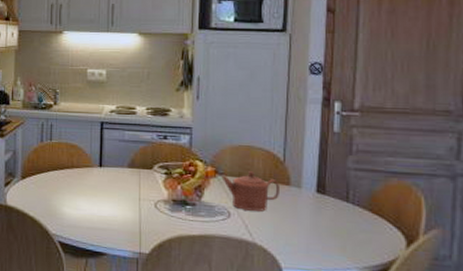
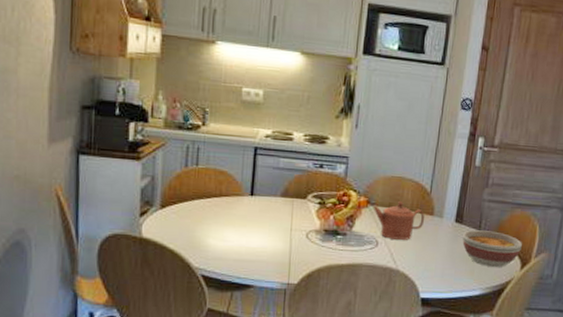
bowl: none [326,201,404,244] -> present [462,230,522,267]

